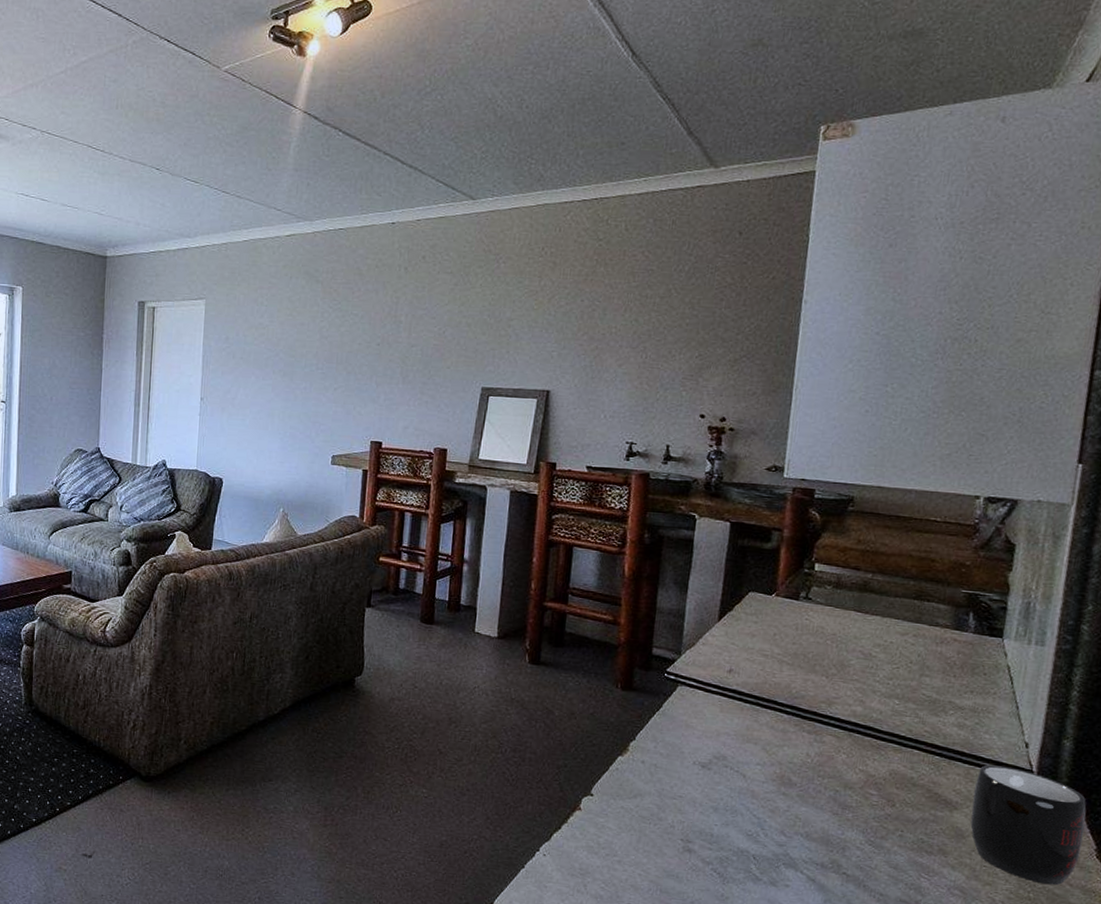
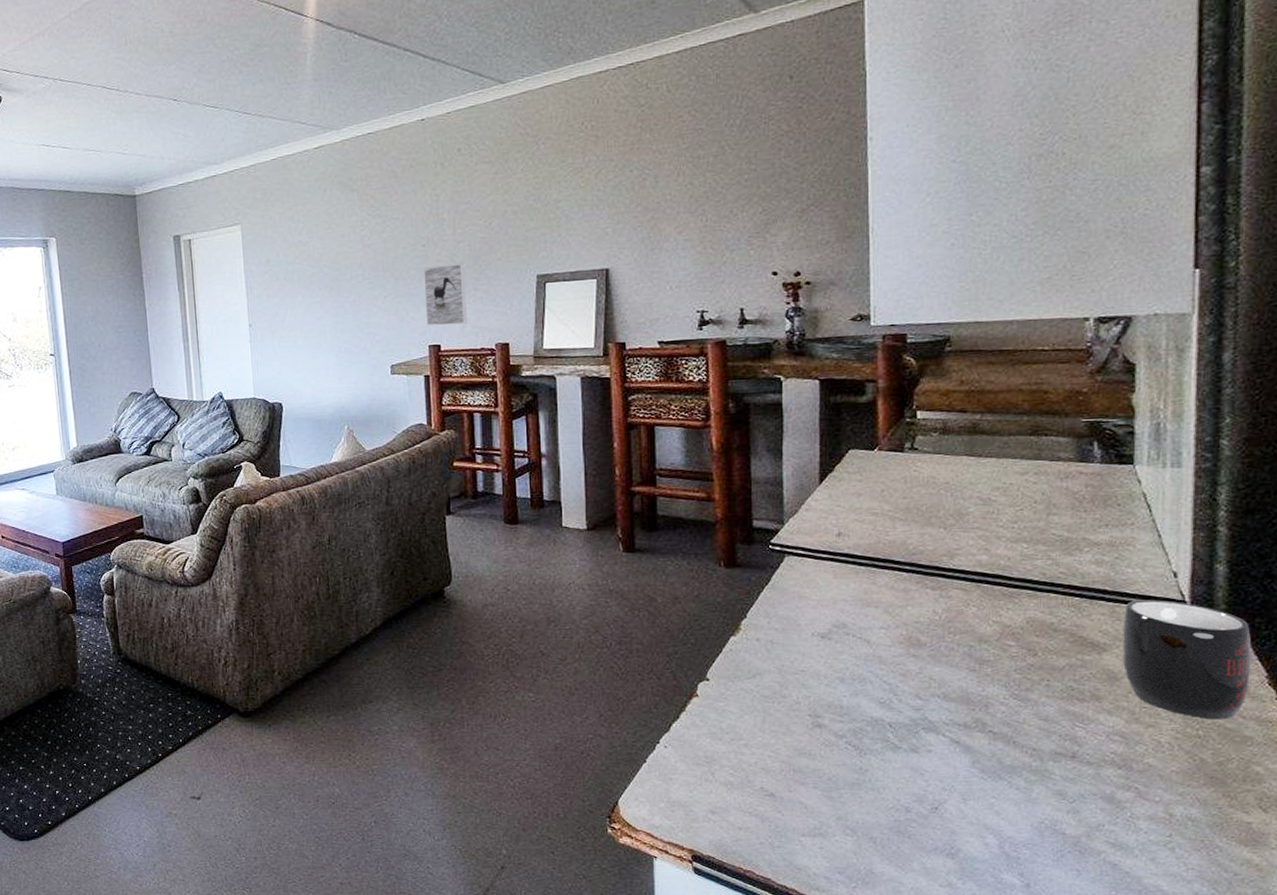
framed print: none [371,365,414,425] -> present [423,264,467,326]

